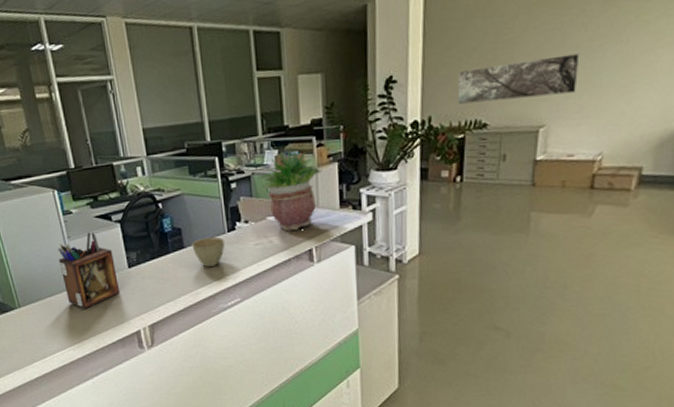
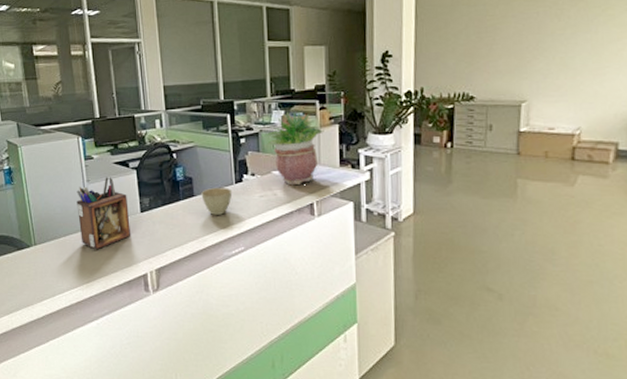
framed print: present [457,53,580,104] -> none [446,40,555,78]

